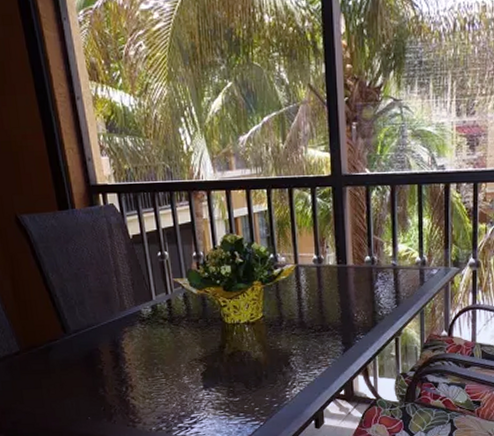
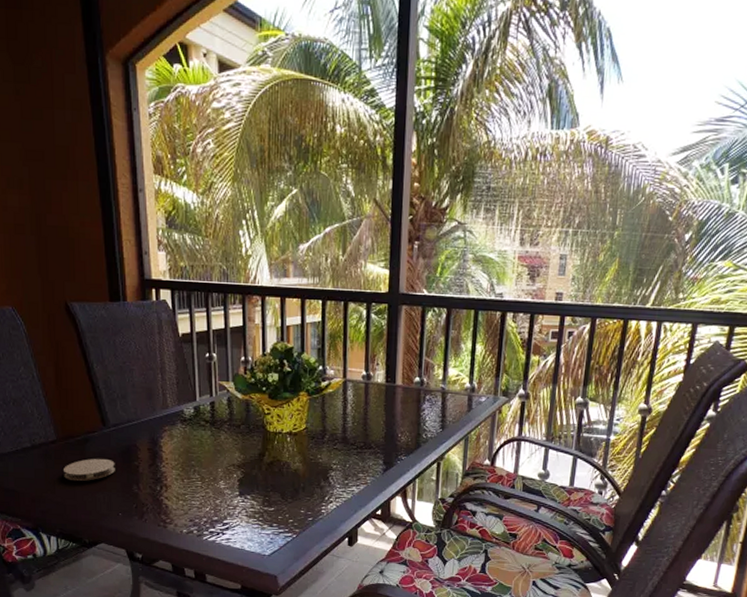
coaster: none [30,365,80,390] -> present [64,458,115,482]

